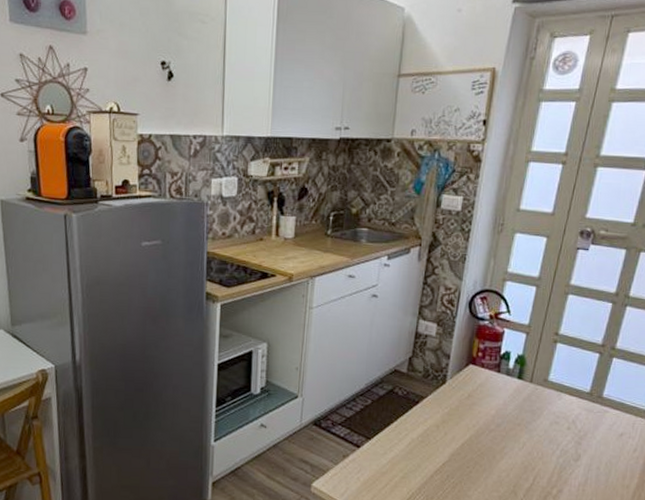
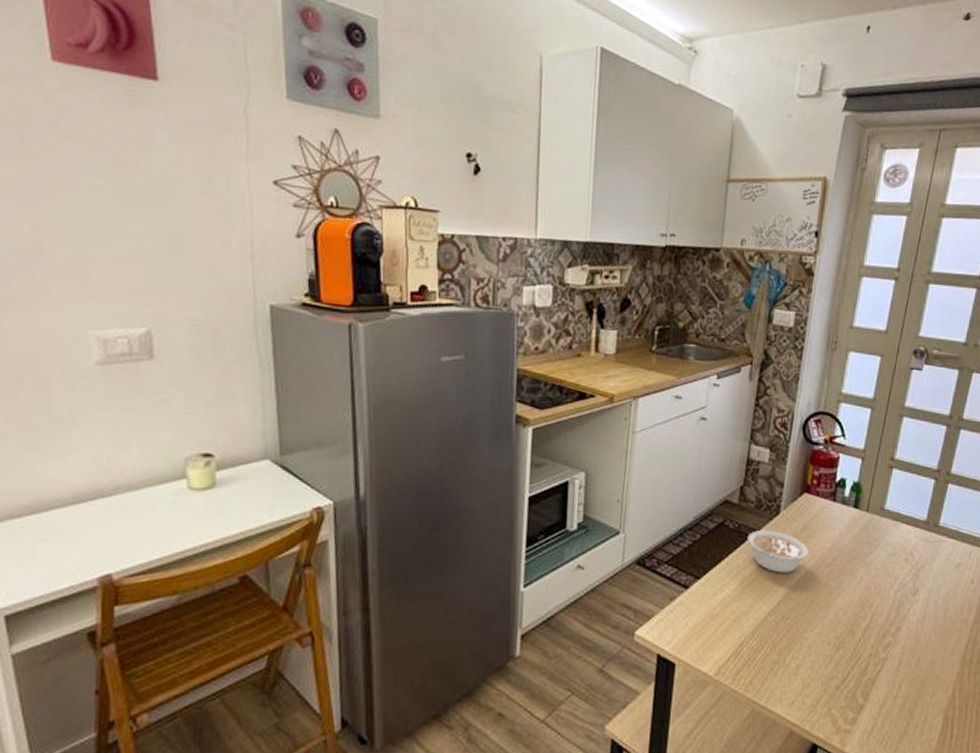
legume: none [415,398,473,437] -> present [747,530,808,573]

